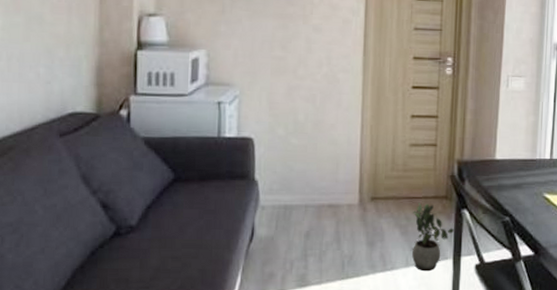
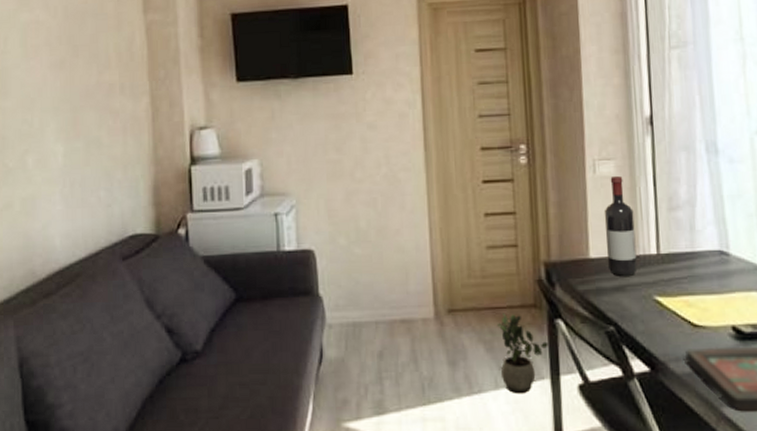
wine bottle: none [510,91,536,176] -> present [604,175,638,276]

